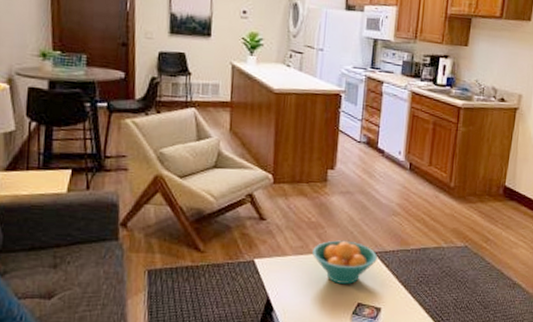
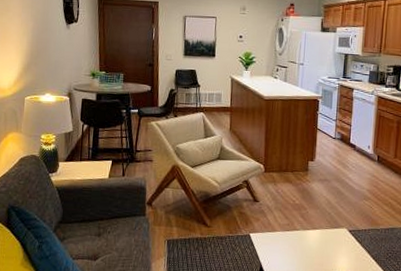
fruit bowl: present [313,240,377,285] -> none [297,219,351,258]

